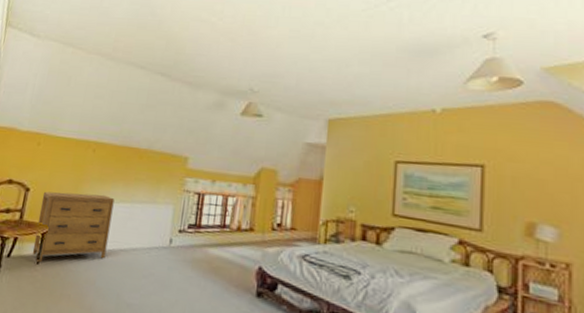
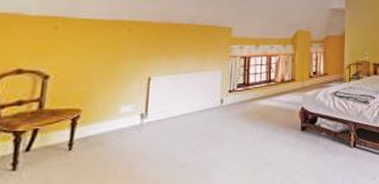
dresser: present [32,191,115,263] -> none [61,70,159,149]

